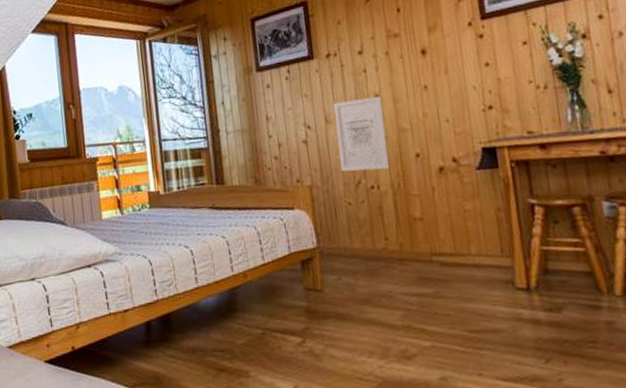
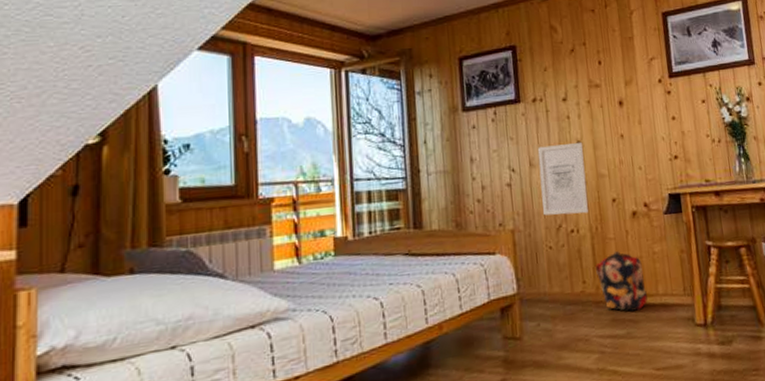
backpack: none [399,208,458,270] -> present [596,251,648,311]

